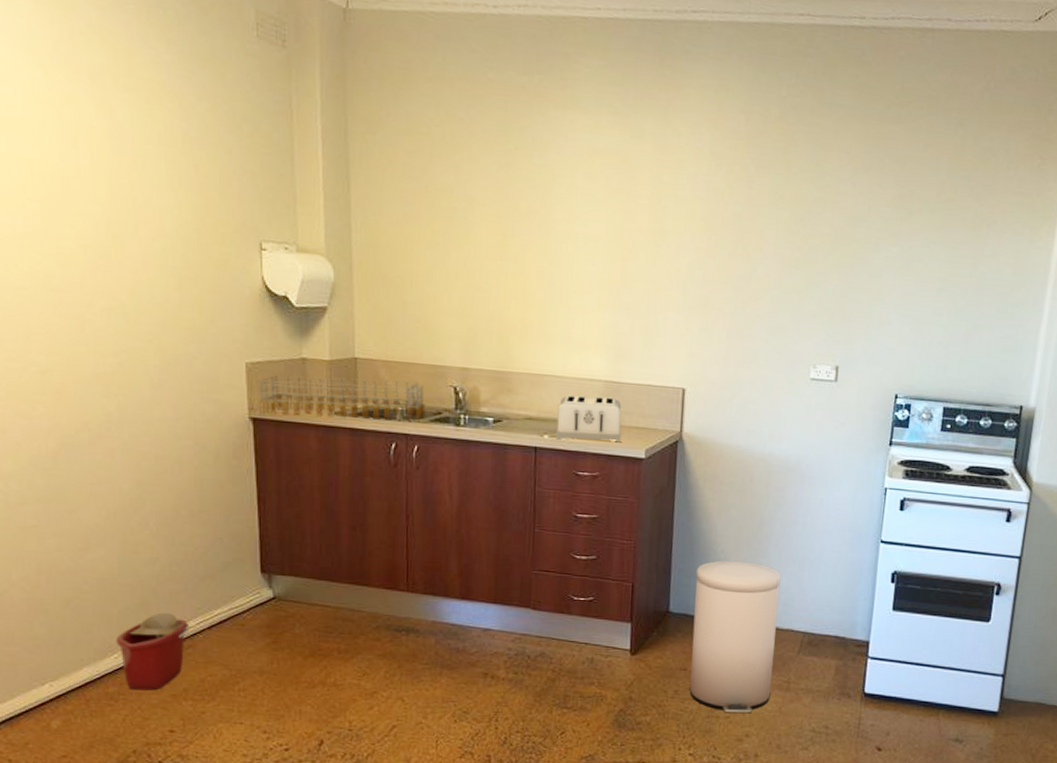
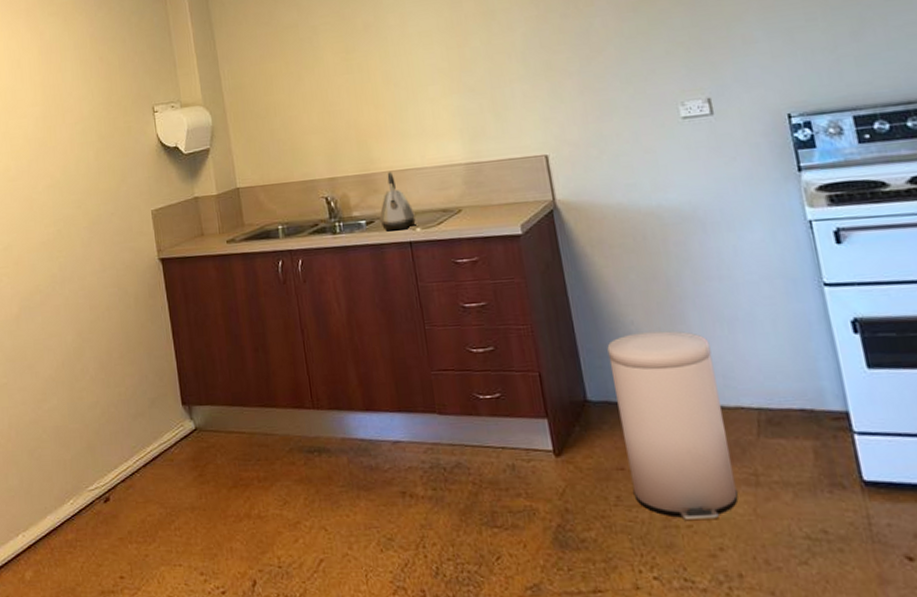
bucket: present [116,612,190,690] -> none [70,454,129,536]
dish rack: present [258,375,426,421] -> none [162,200,304,255]
kettle: none [508,373,547,435] -> present [379,171,417,231]
toaster: present [556,395,622,443] -> none [424,178,494,232]

